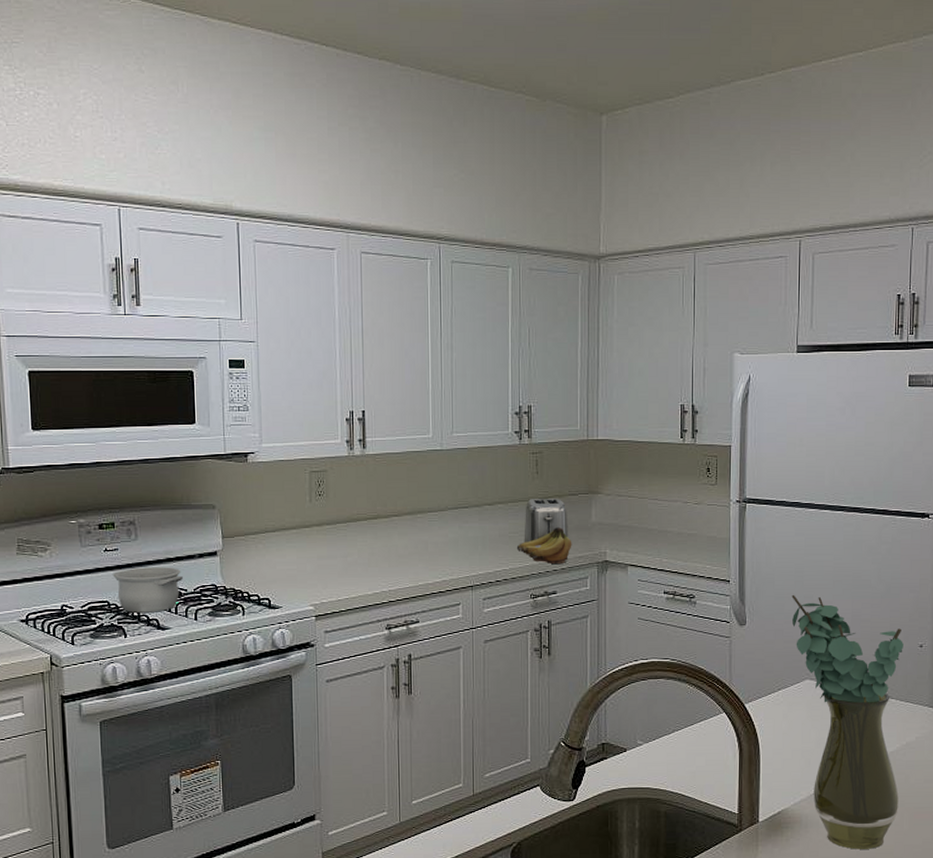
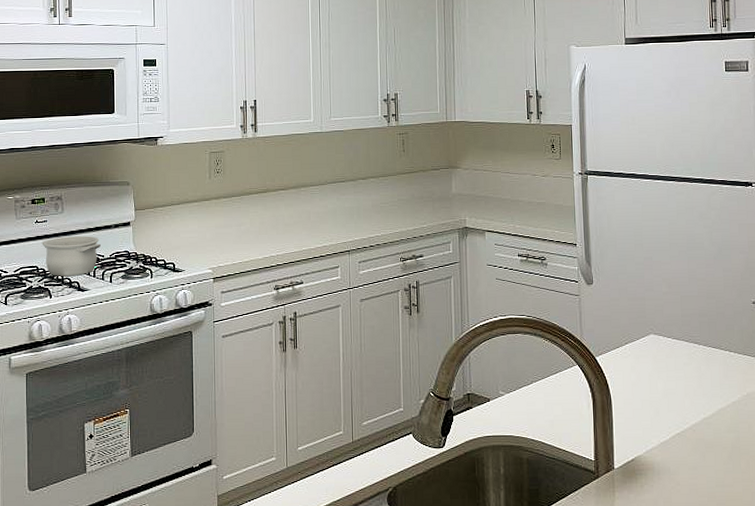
fruit: present [516,527,572,565] -> none [387,198,436,231]
toaster: present [524,499,569,543] -> none [393,173,432,212]
vase: present [792,595,903,850] -> none [633,257,744,496]

